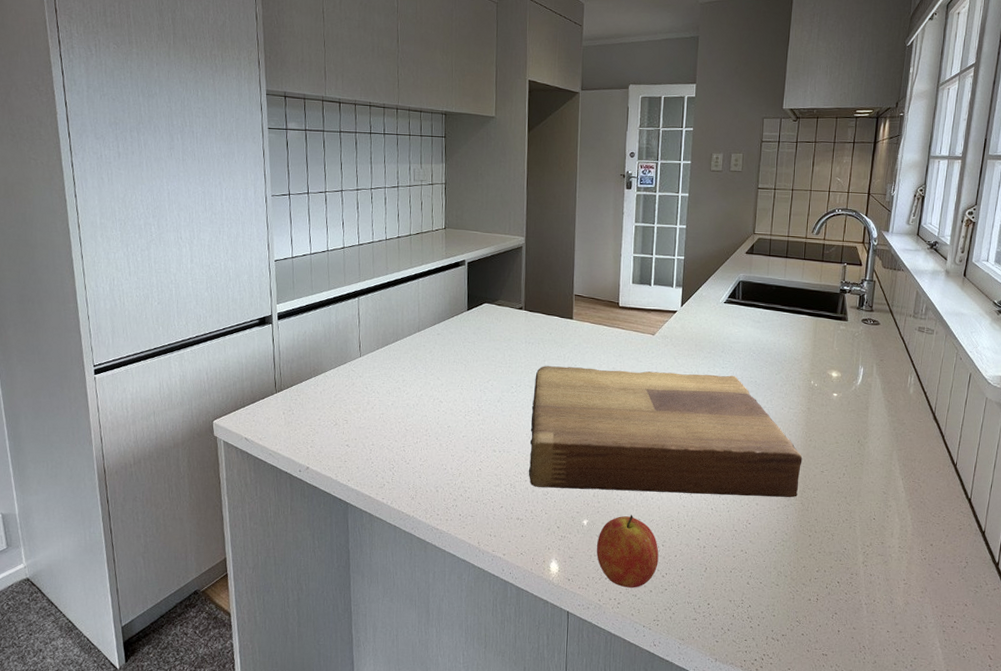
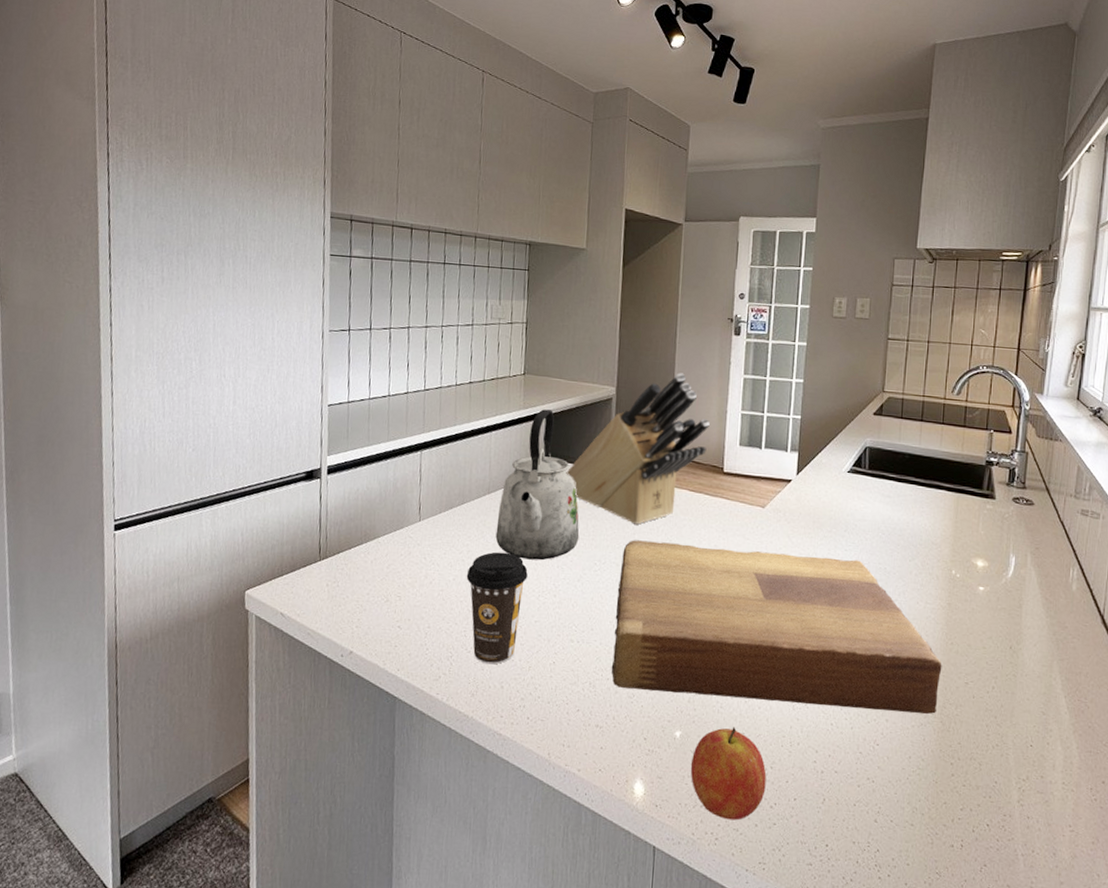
coffee cup: none [402,380,455,473] -> present [466,552,528,665]
kettle: none [426,258,498,386] -> present [495,409,580,561]
knife block: none [484,223,607,353] -> present [566,373,710,525]

